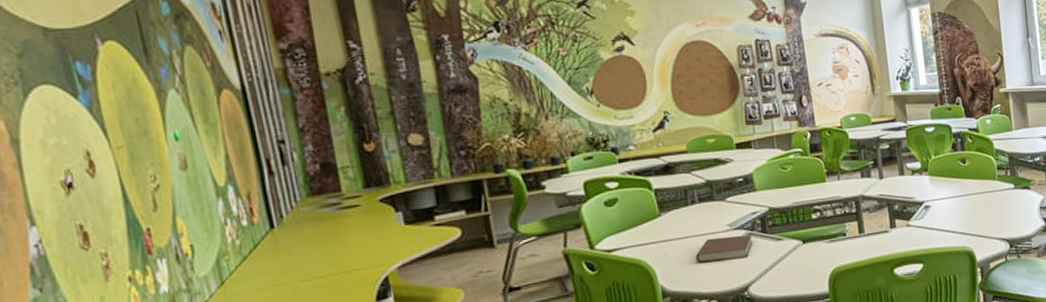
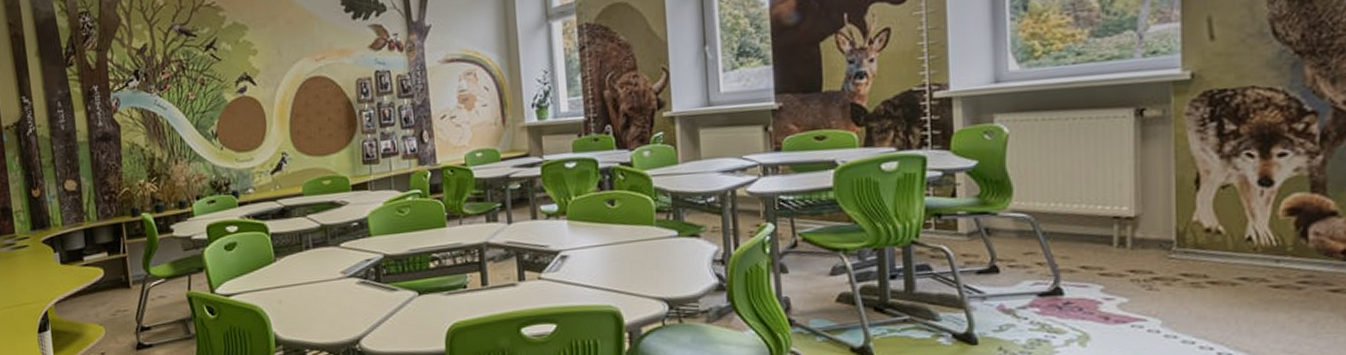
book: present [696,234,753,263] -> none [308,282,366,312]

